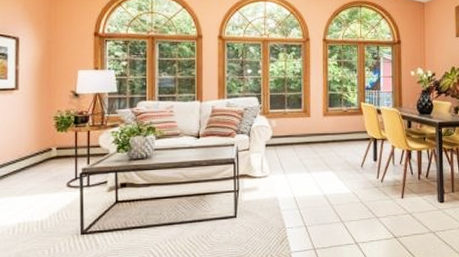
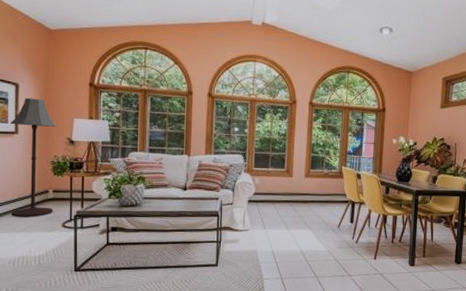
floor lamp: none [9,51,60,179] -> present [9,97,57,217]

